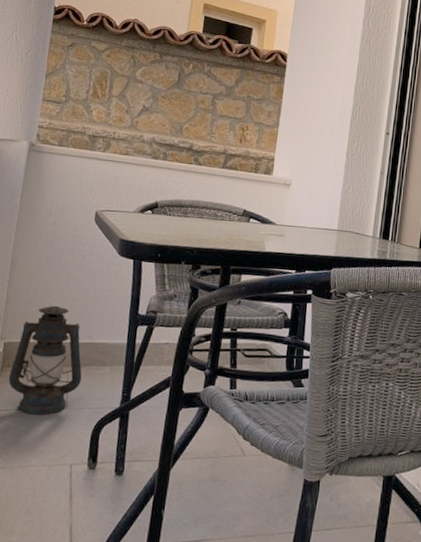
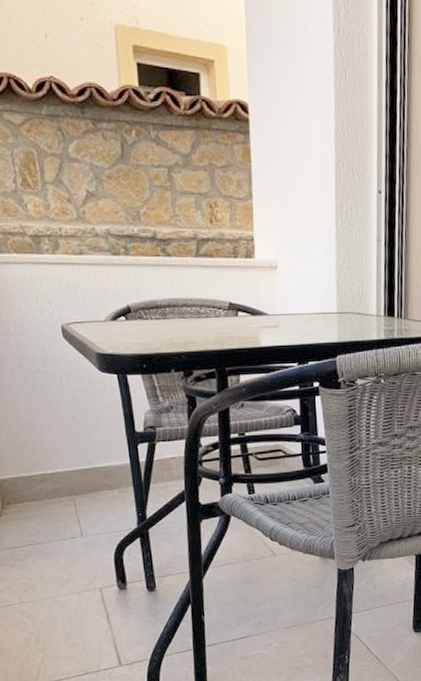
lantern: present [8,305,82,415] -> none [12,434,91,547]

